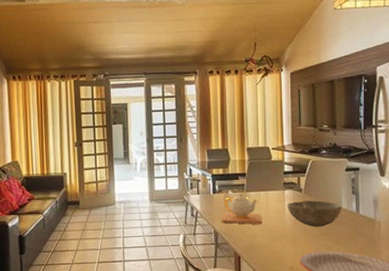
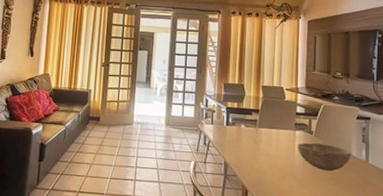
teapot: present [221,193,262,225] -> none [231,128,272,162]

